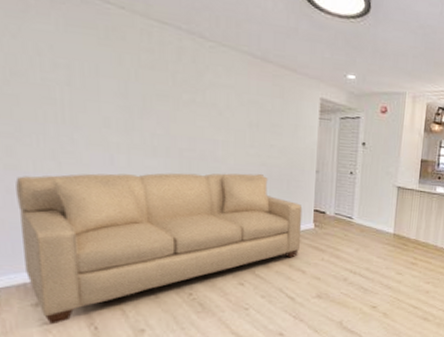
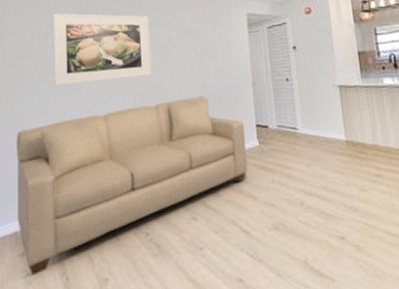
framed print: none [62,37,204,142] -> present [53,13,152,86]

